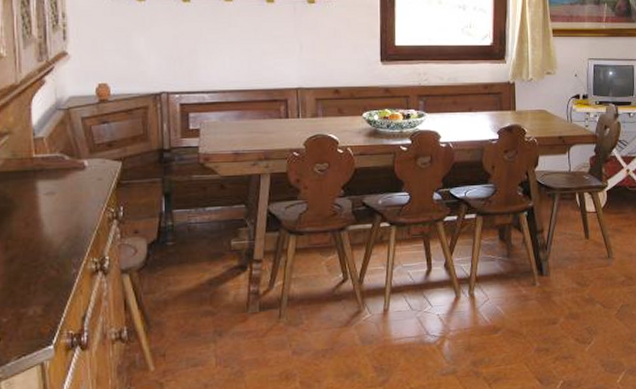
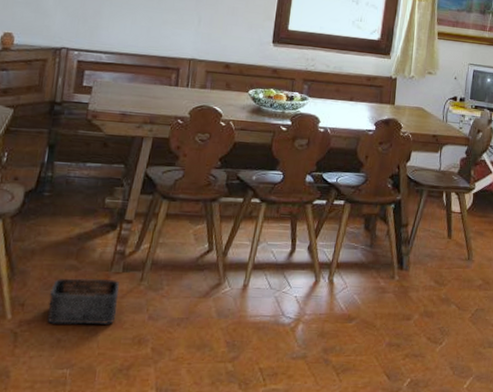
storage bin: none [190,320,260,370] -> present [47,278,119,325]

